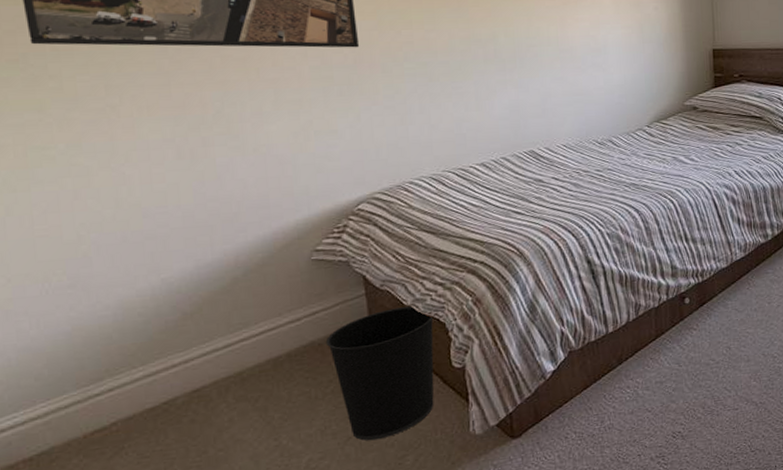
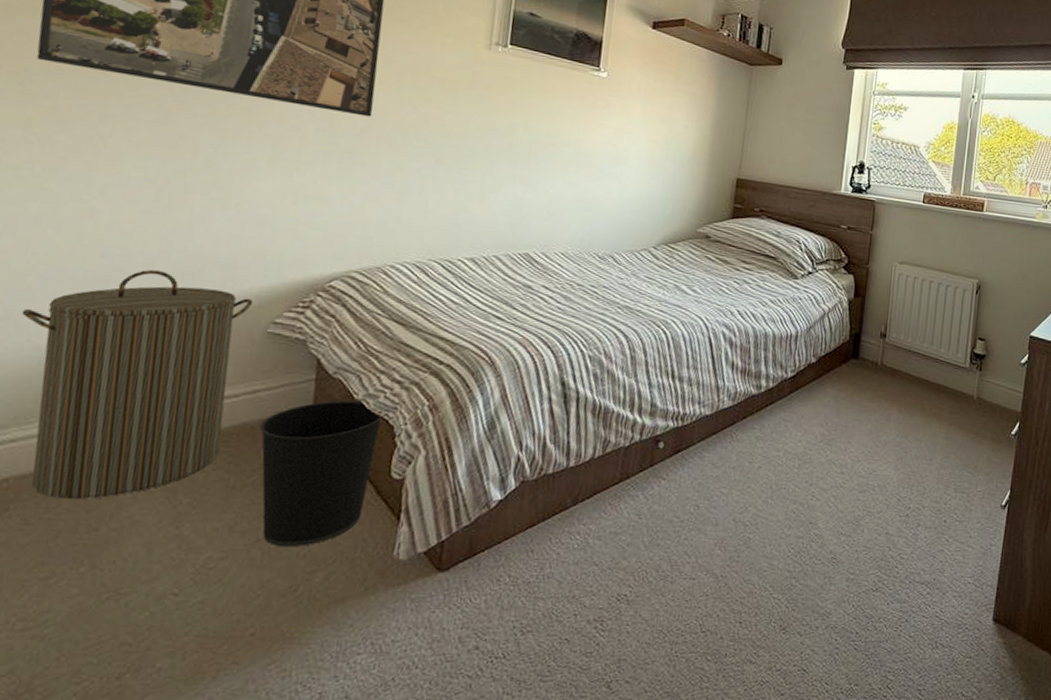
laundry hamper: none [85,220,296,432] -> present [21,269,254,500]

